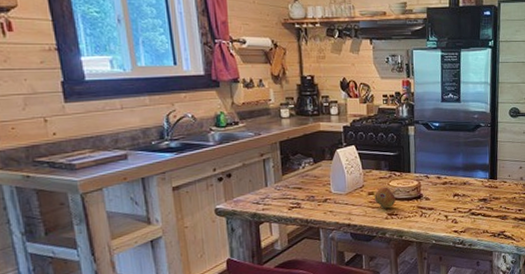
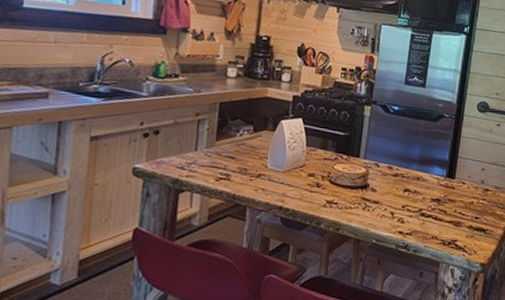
fruit: present [374,187,396,209] -> none [314,169,338,195]

